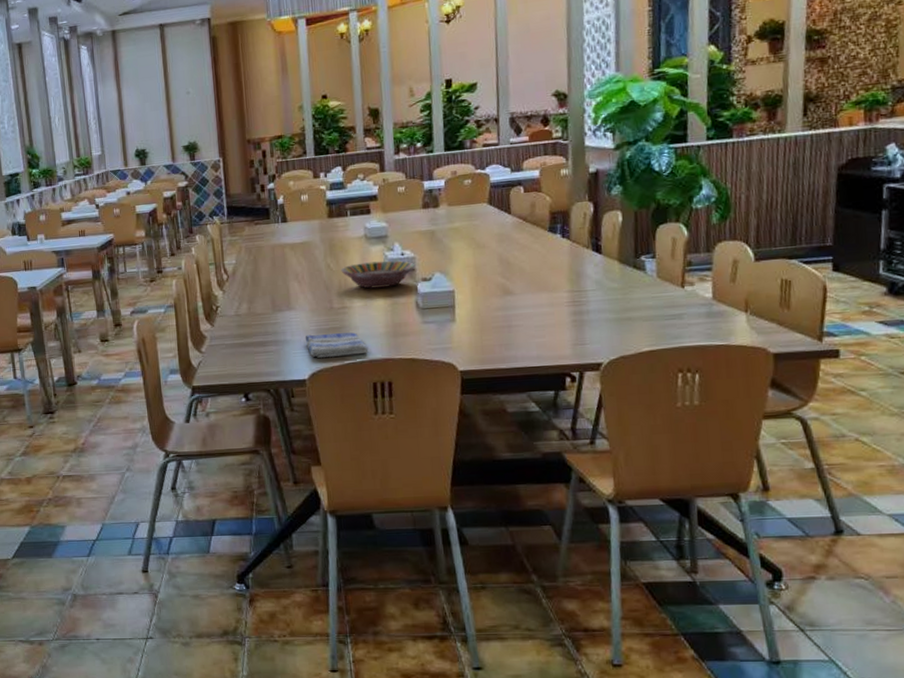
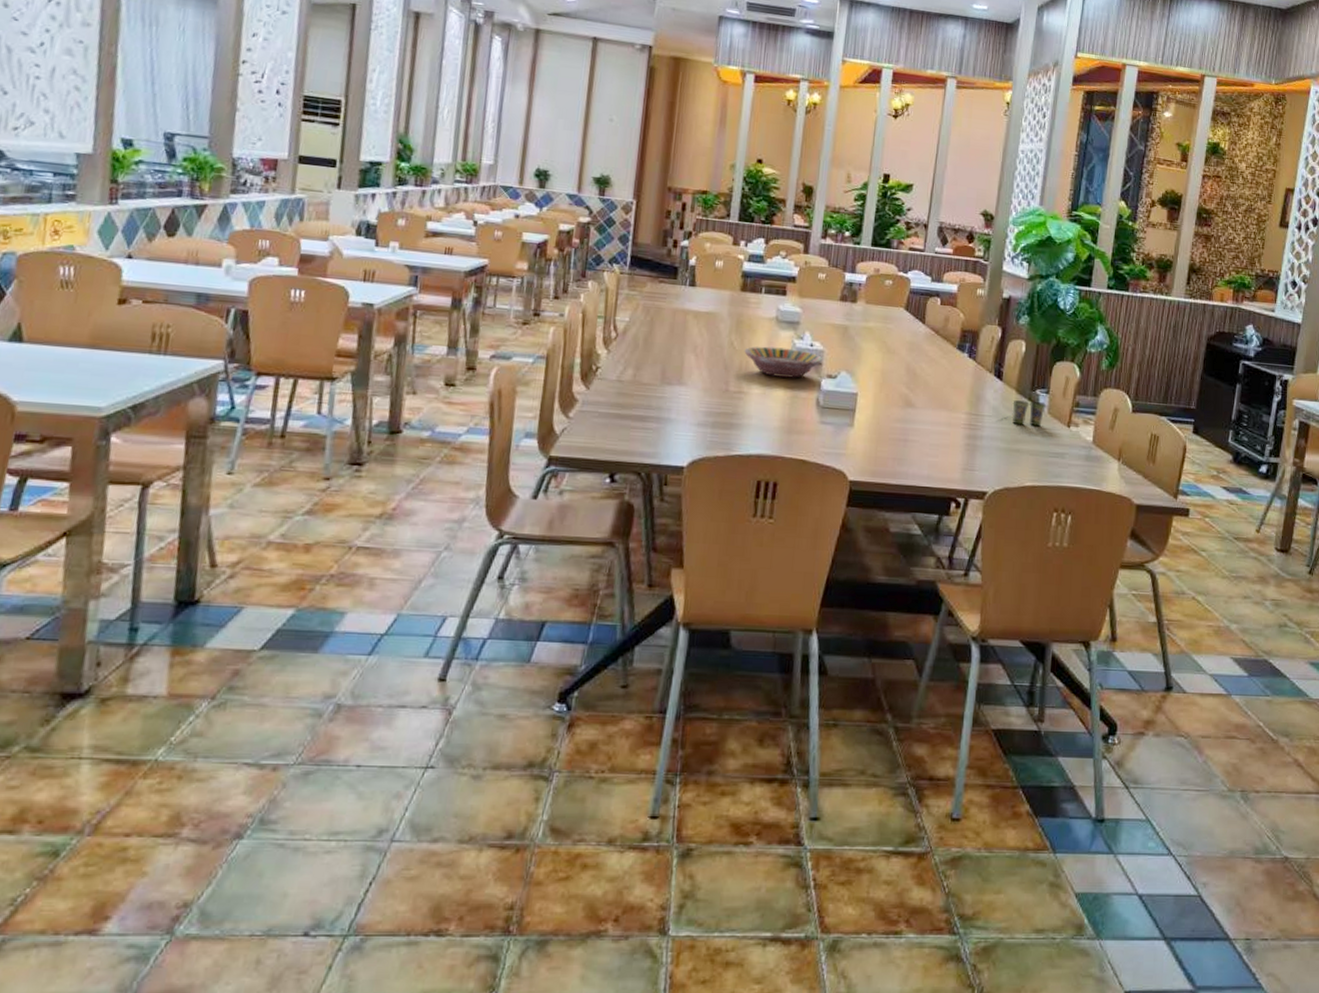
dish towel: present [305,332,369,358] -> none [691,416,759,448]
cup: none [616,267,654,294] -> present [1012,400,1046,427]

